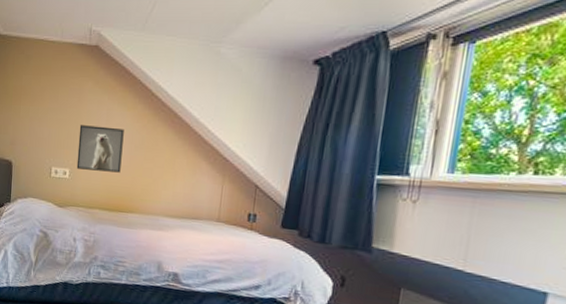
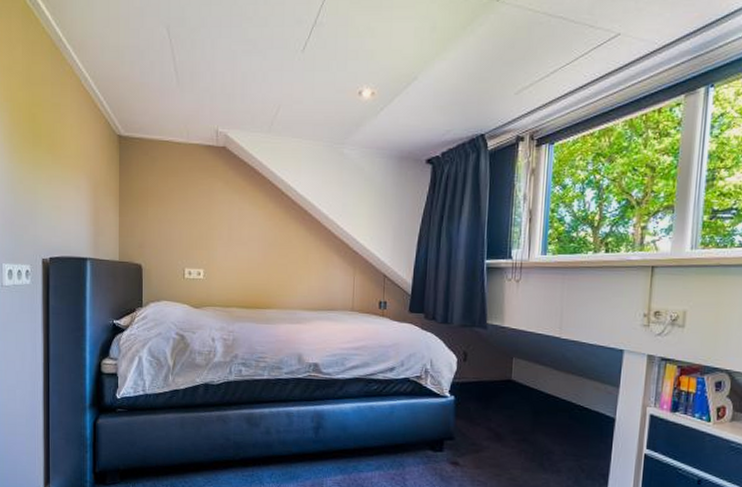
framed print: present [76,125,124,173] -> none [211,225,257,270]

